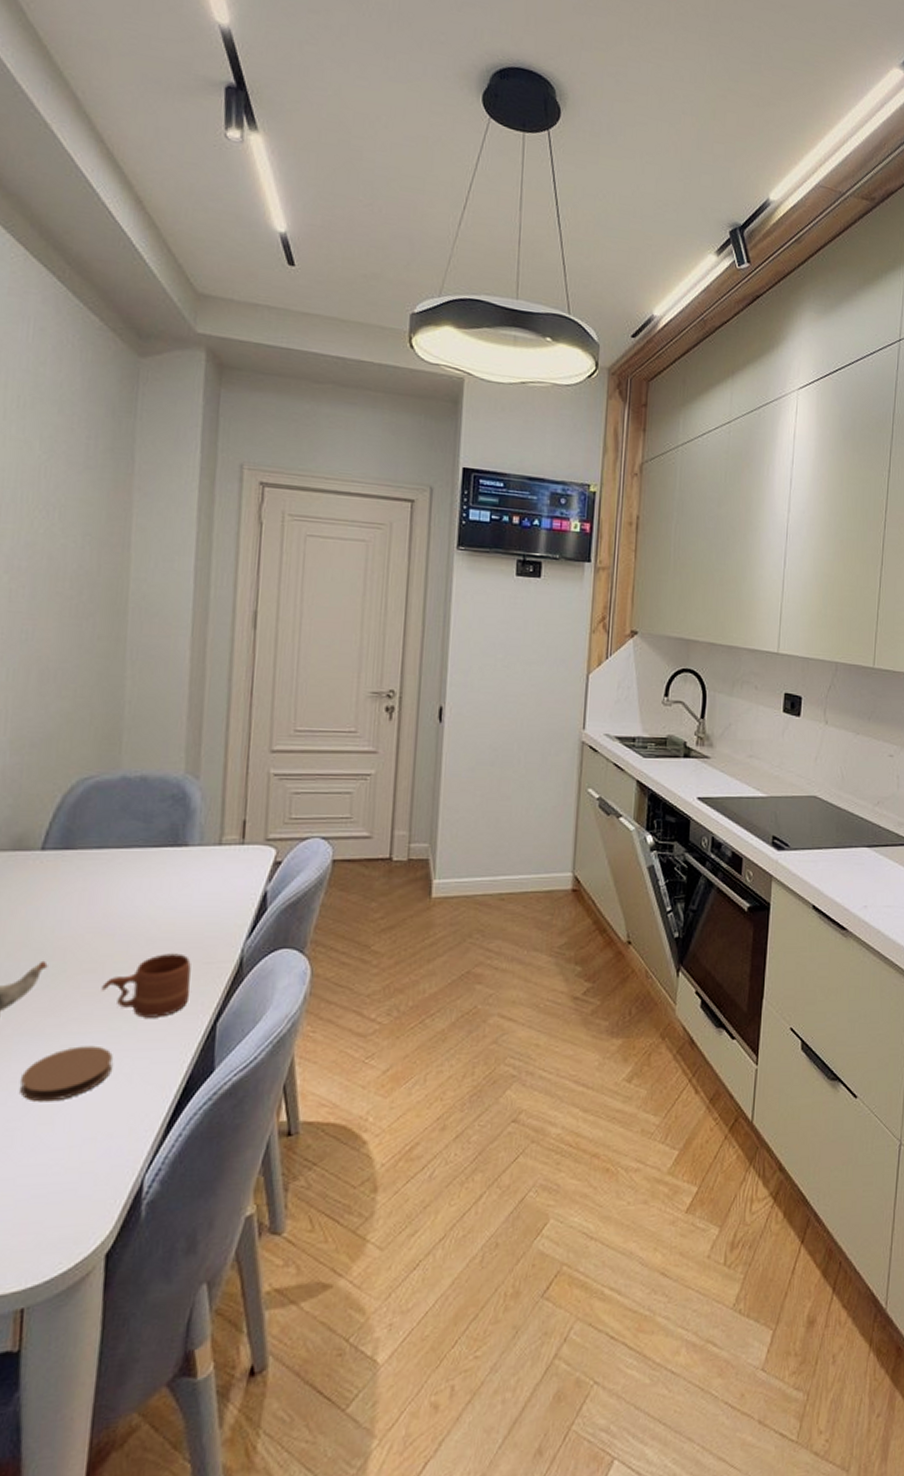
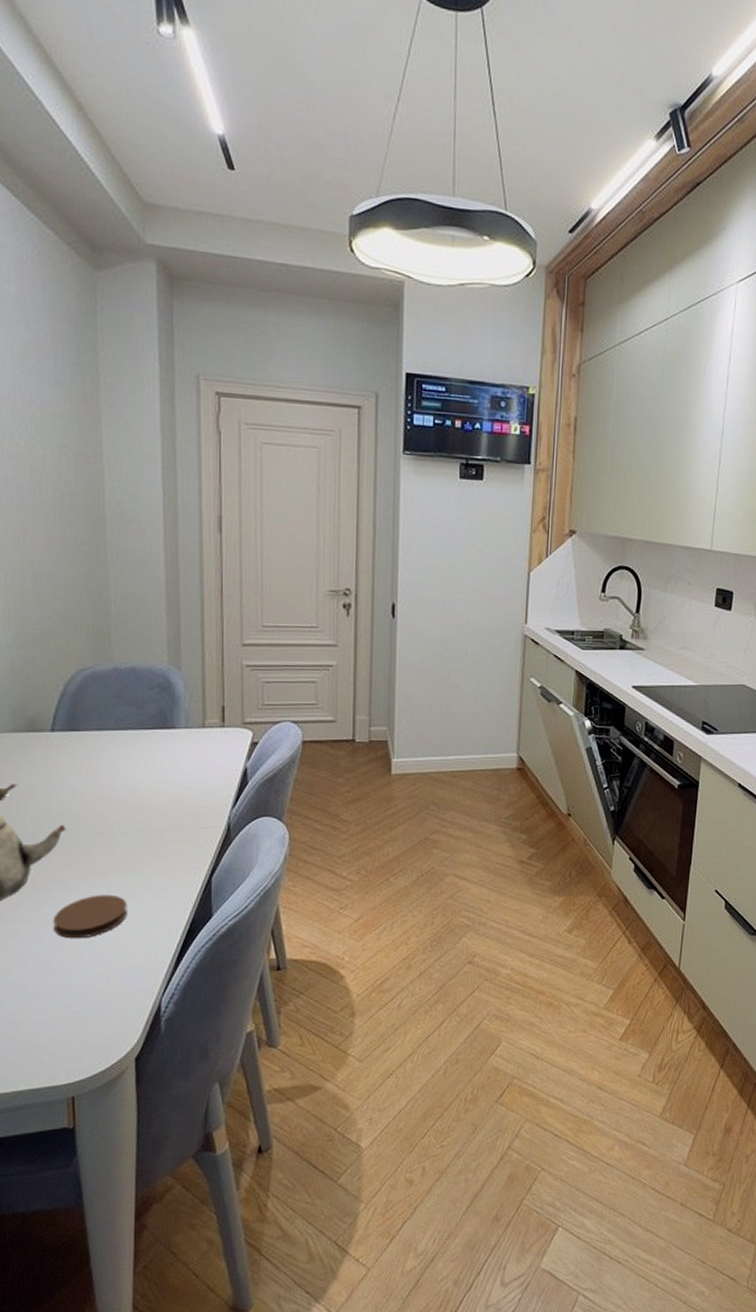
mug: present [101,953,191,1018] -> none [113,820,188,873]

